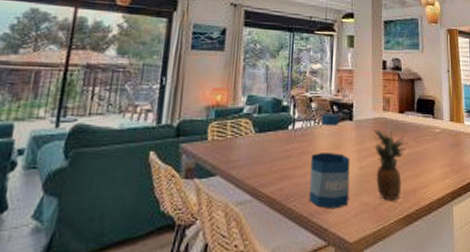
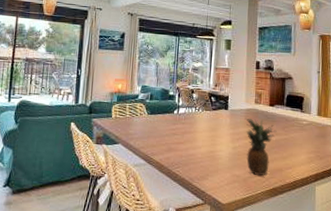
bottle: present [309,113,350,209] -> none [190,103,225,177]

